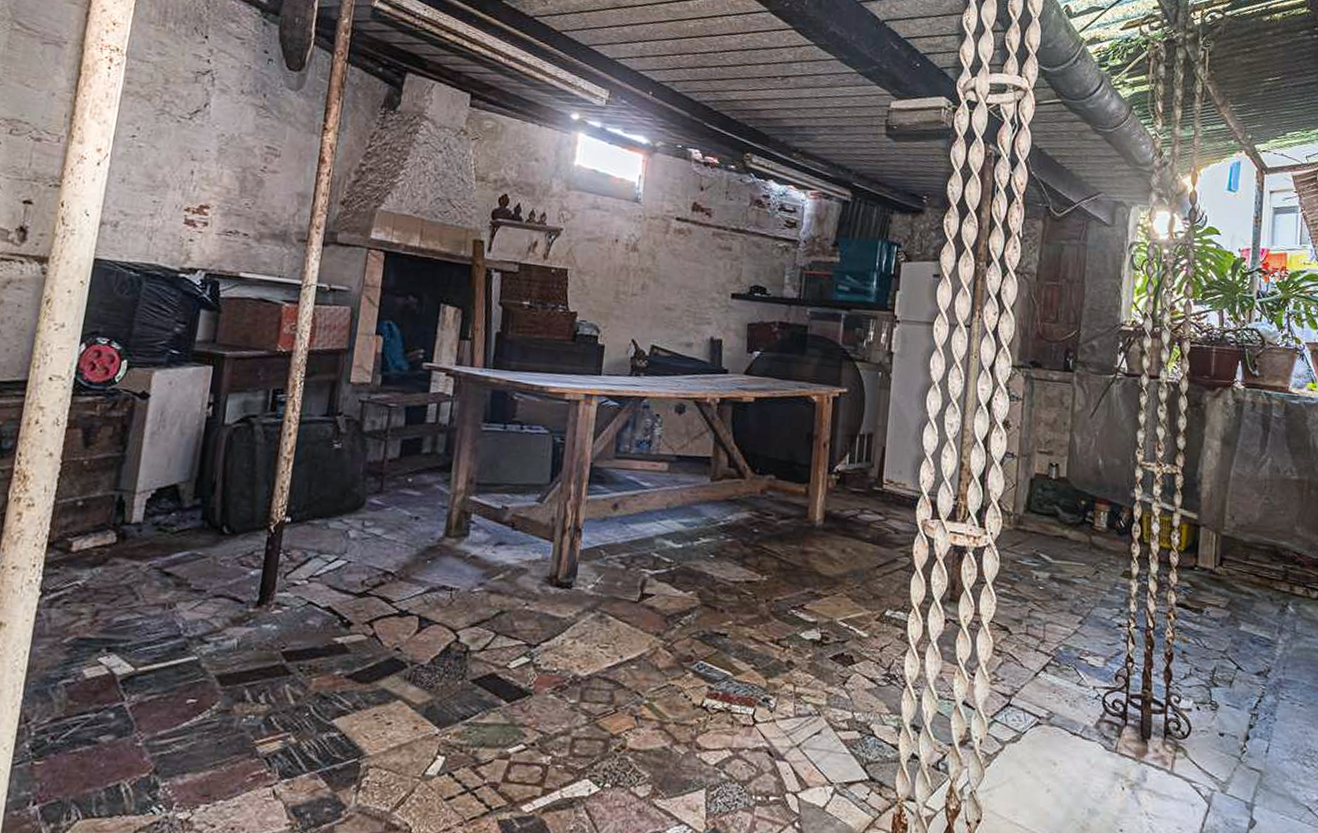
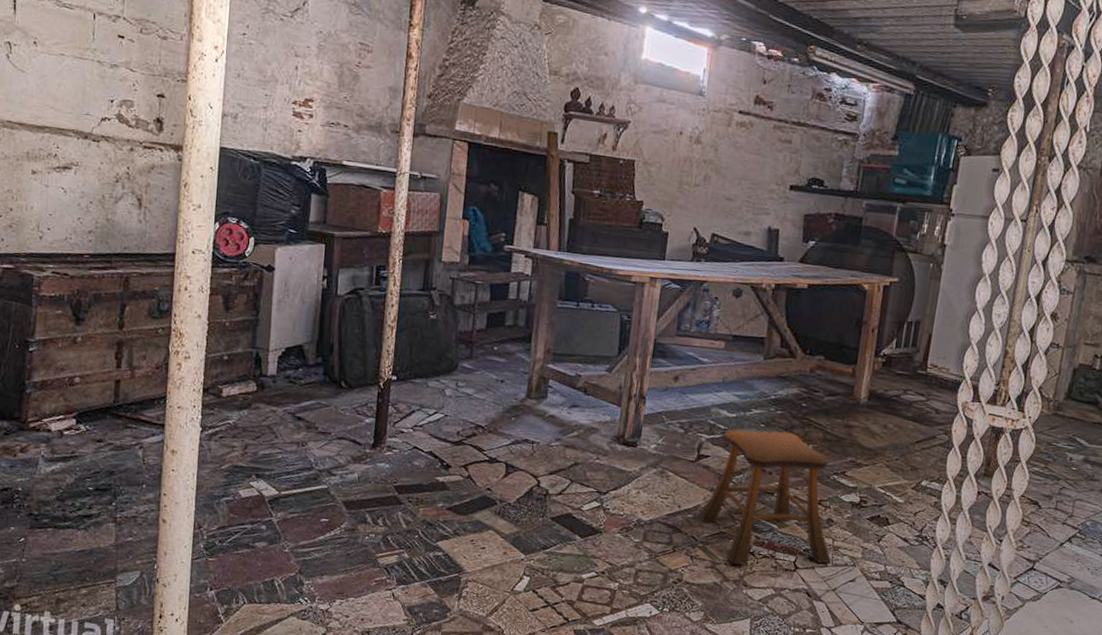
stool: none [643,562,794,724] -> present [699,429,832,565]

